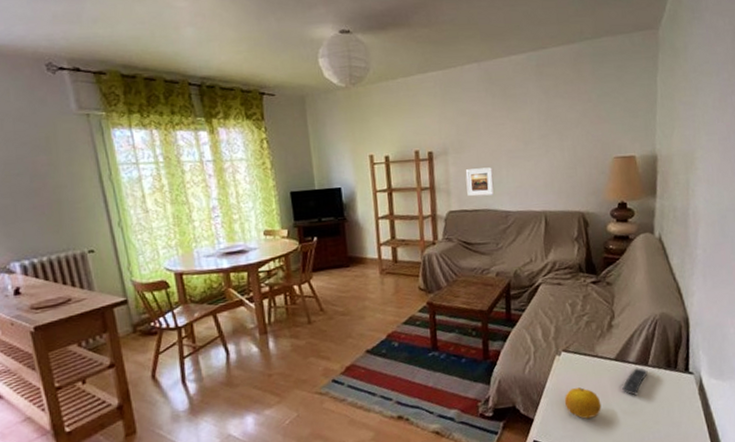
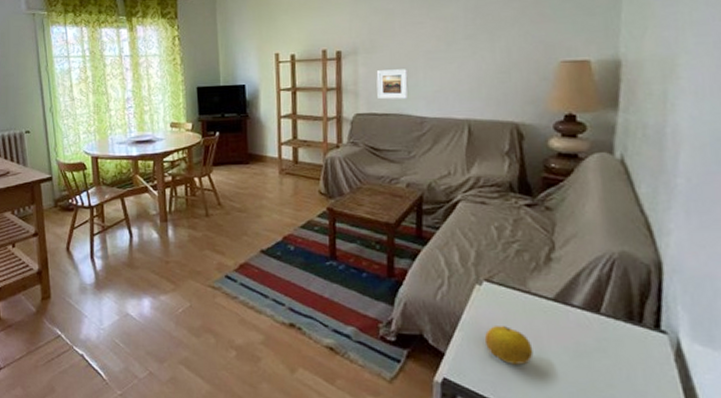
remote control: present [622,367,648,396] -> none [562,314,600,348]

